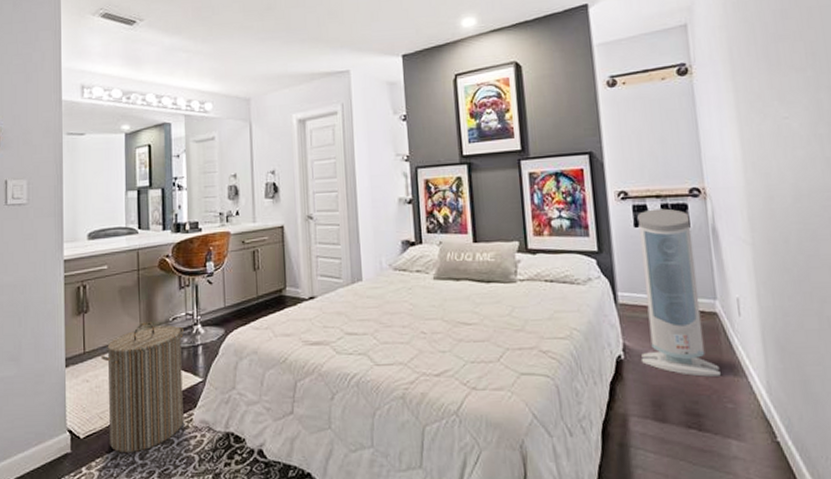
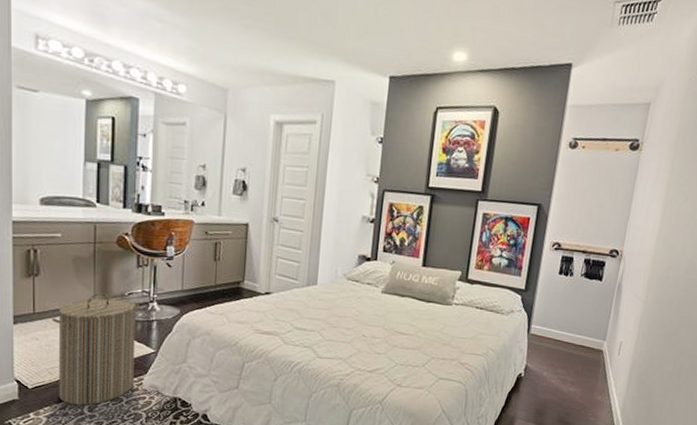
air purifier: present [637,208,721,377] -> none [536,261,604,397]

